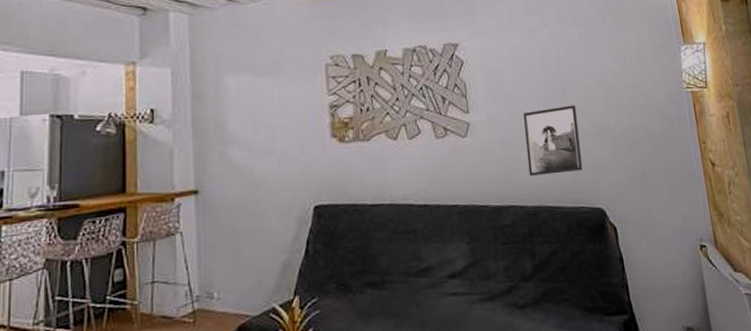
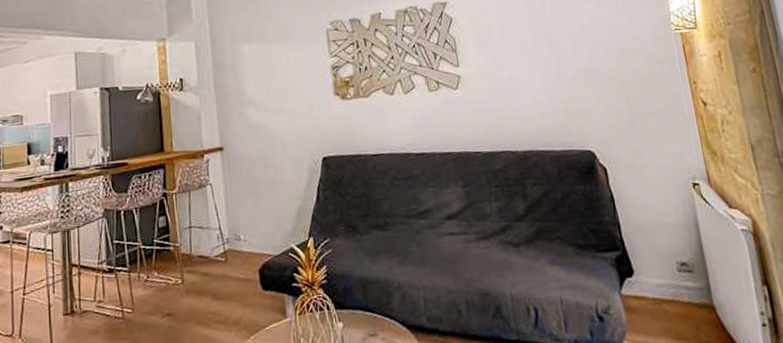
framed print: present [523,105,583,176] -> none [511,53,572,123]

